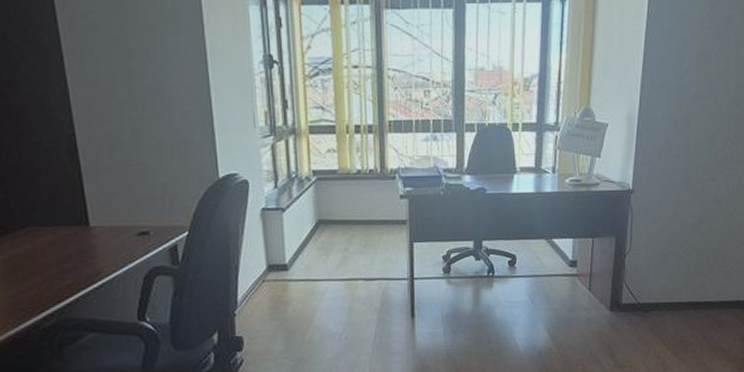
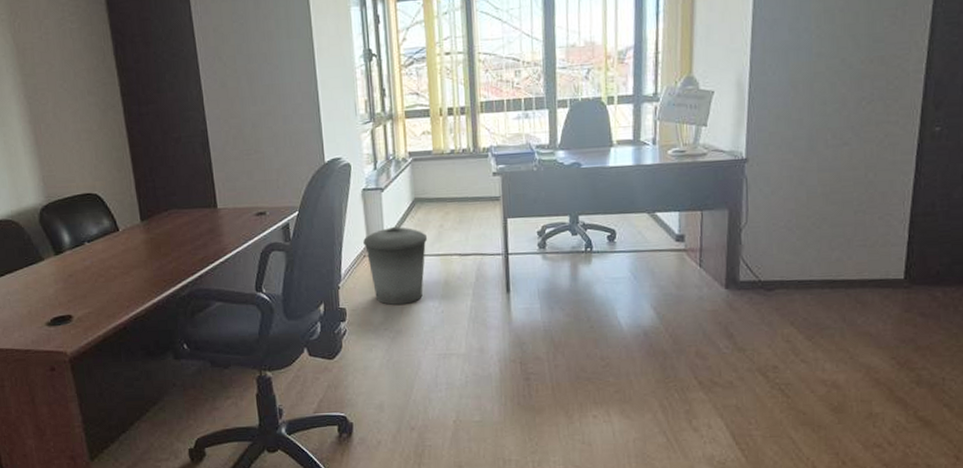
trash can: none [262,249,331,332] -> present [363,226,427,305]

